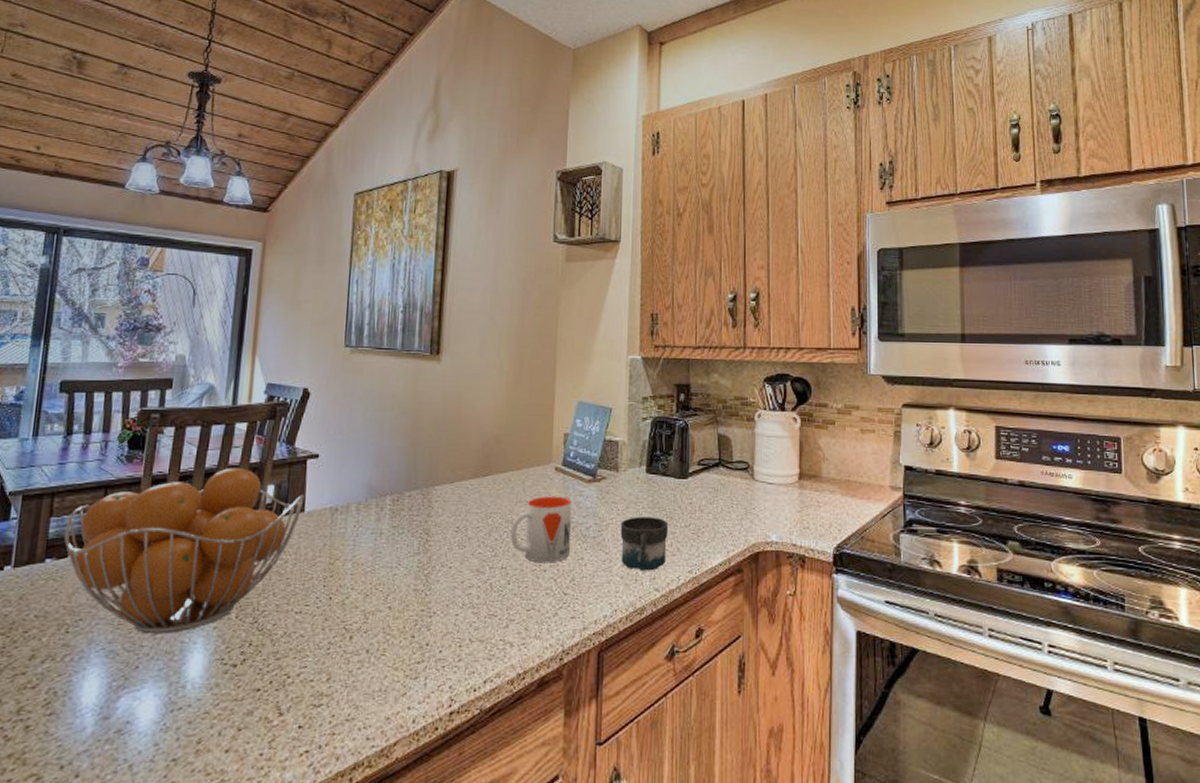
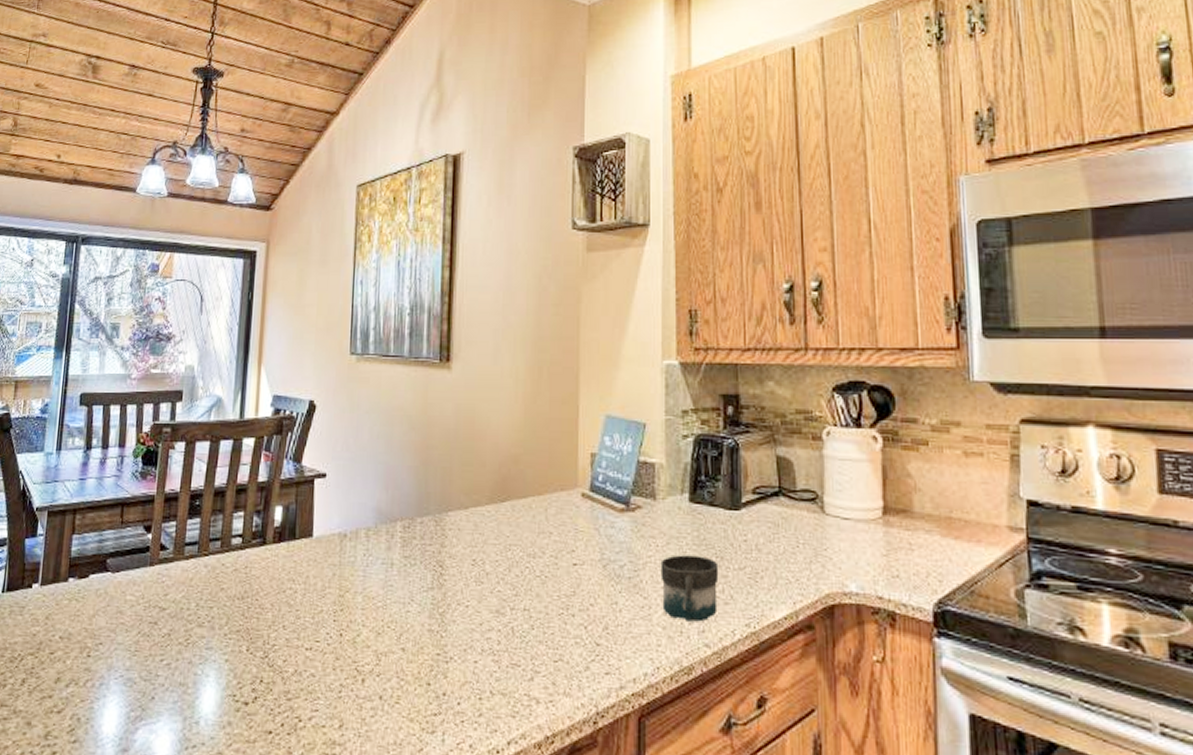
fruit basket: present [64,468,304,634] -> none [85,487,312,664]
mug: present [510,496,571,563] -> none [532,526,601,607]

